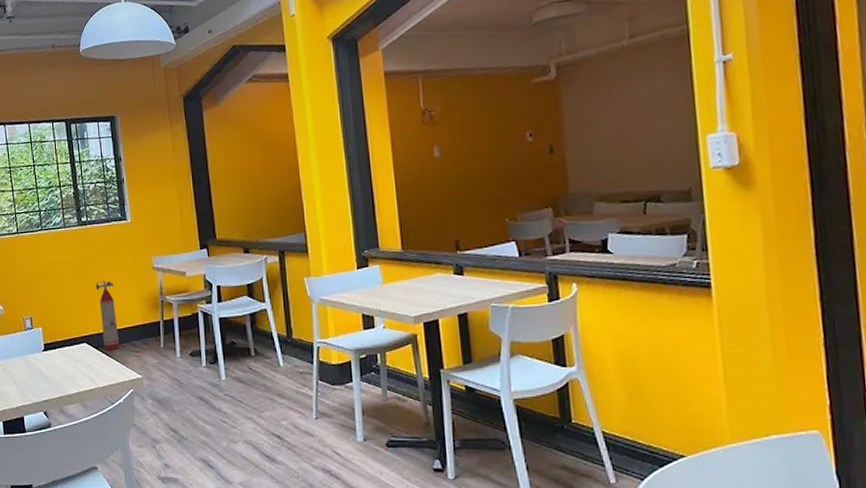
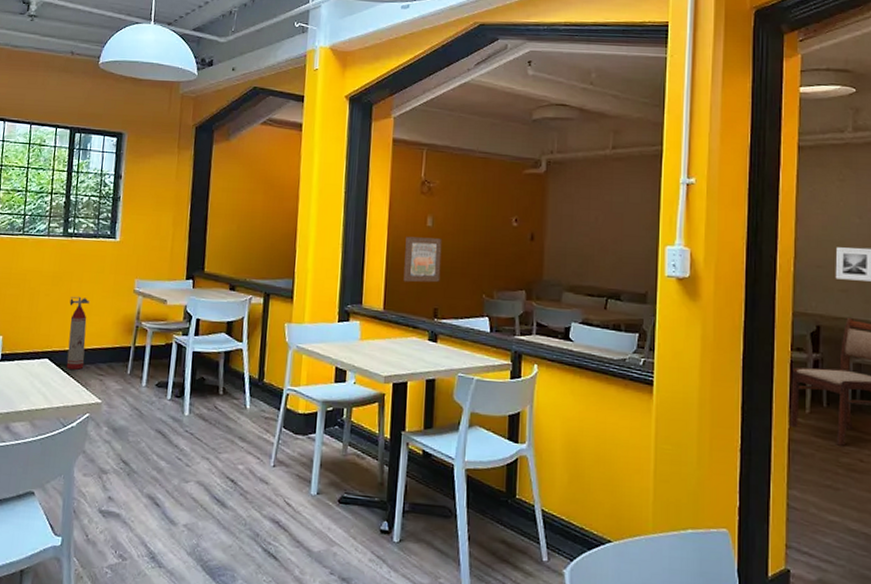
wall art: none [414,167,457,219] -> present [403,236,442,283]

